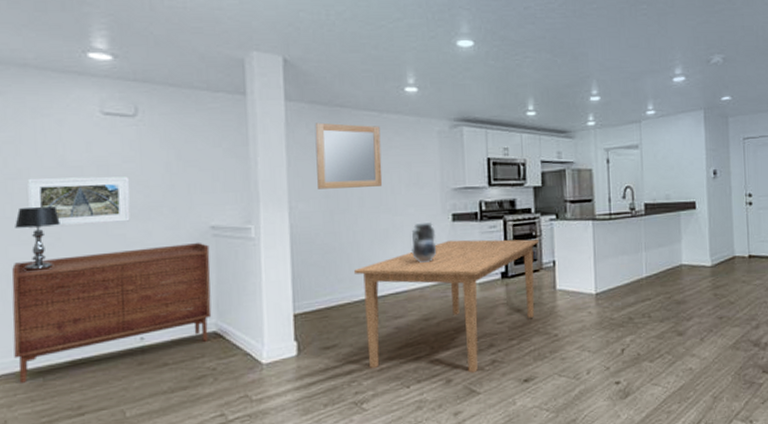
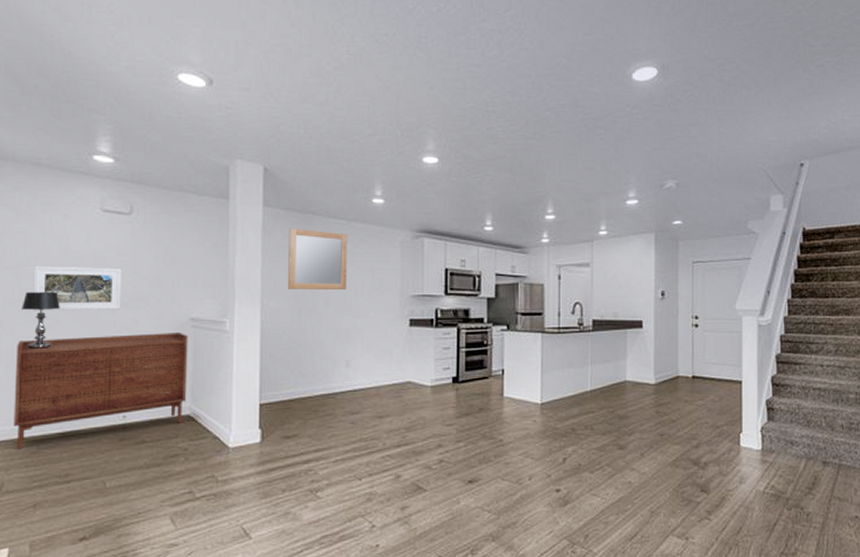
dining table: present [353,239,539,373] -> none [316,344,490,470]
ceramic jug: present [412,223,437,263] -> none [371,326,394,363]

